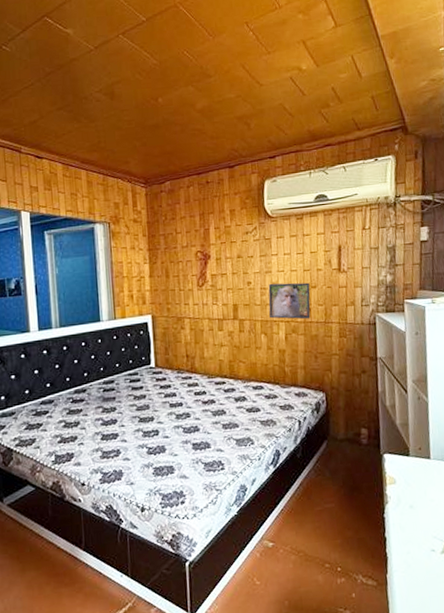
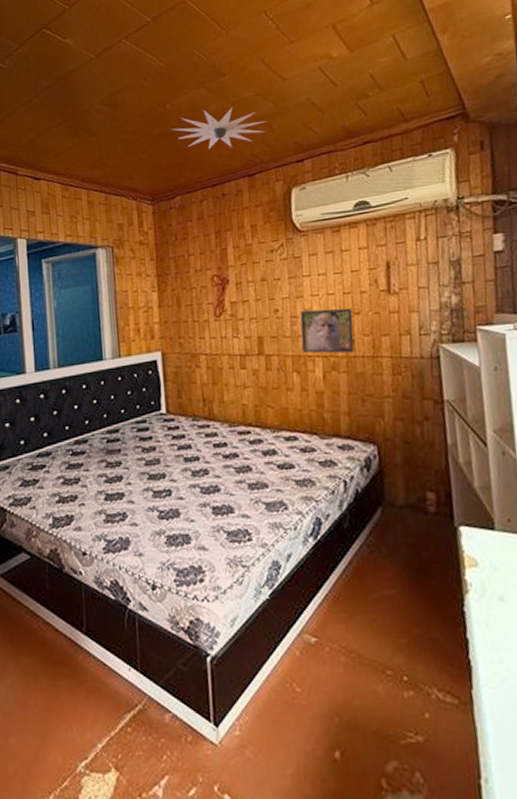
ceiling light: none [162,106,247,141] -> present [170,107,268,149]

